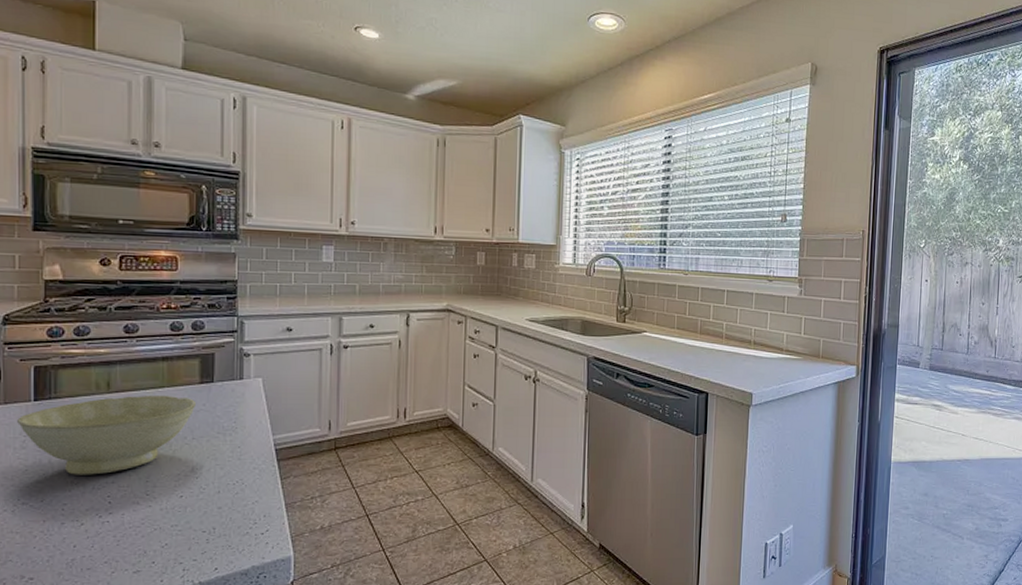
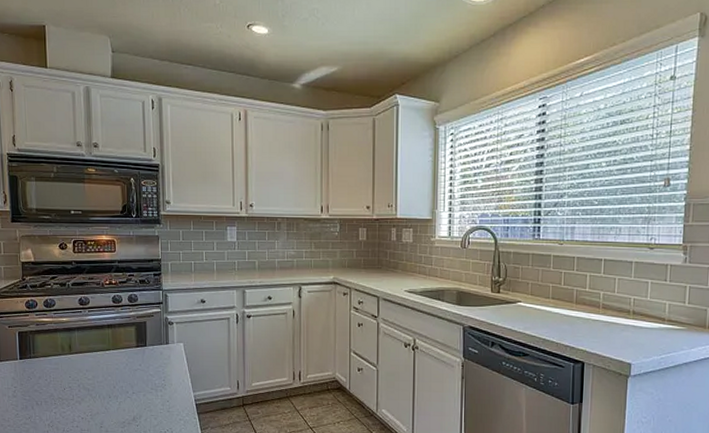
bowl: present [17,395,197,475] -> none [9,356,135,420]

